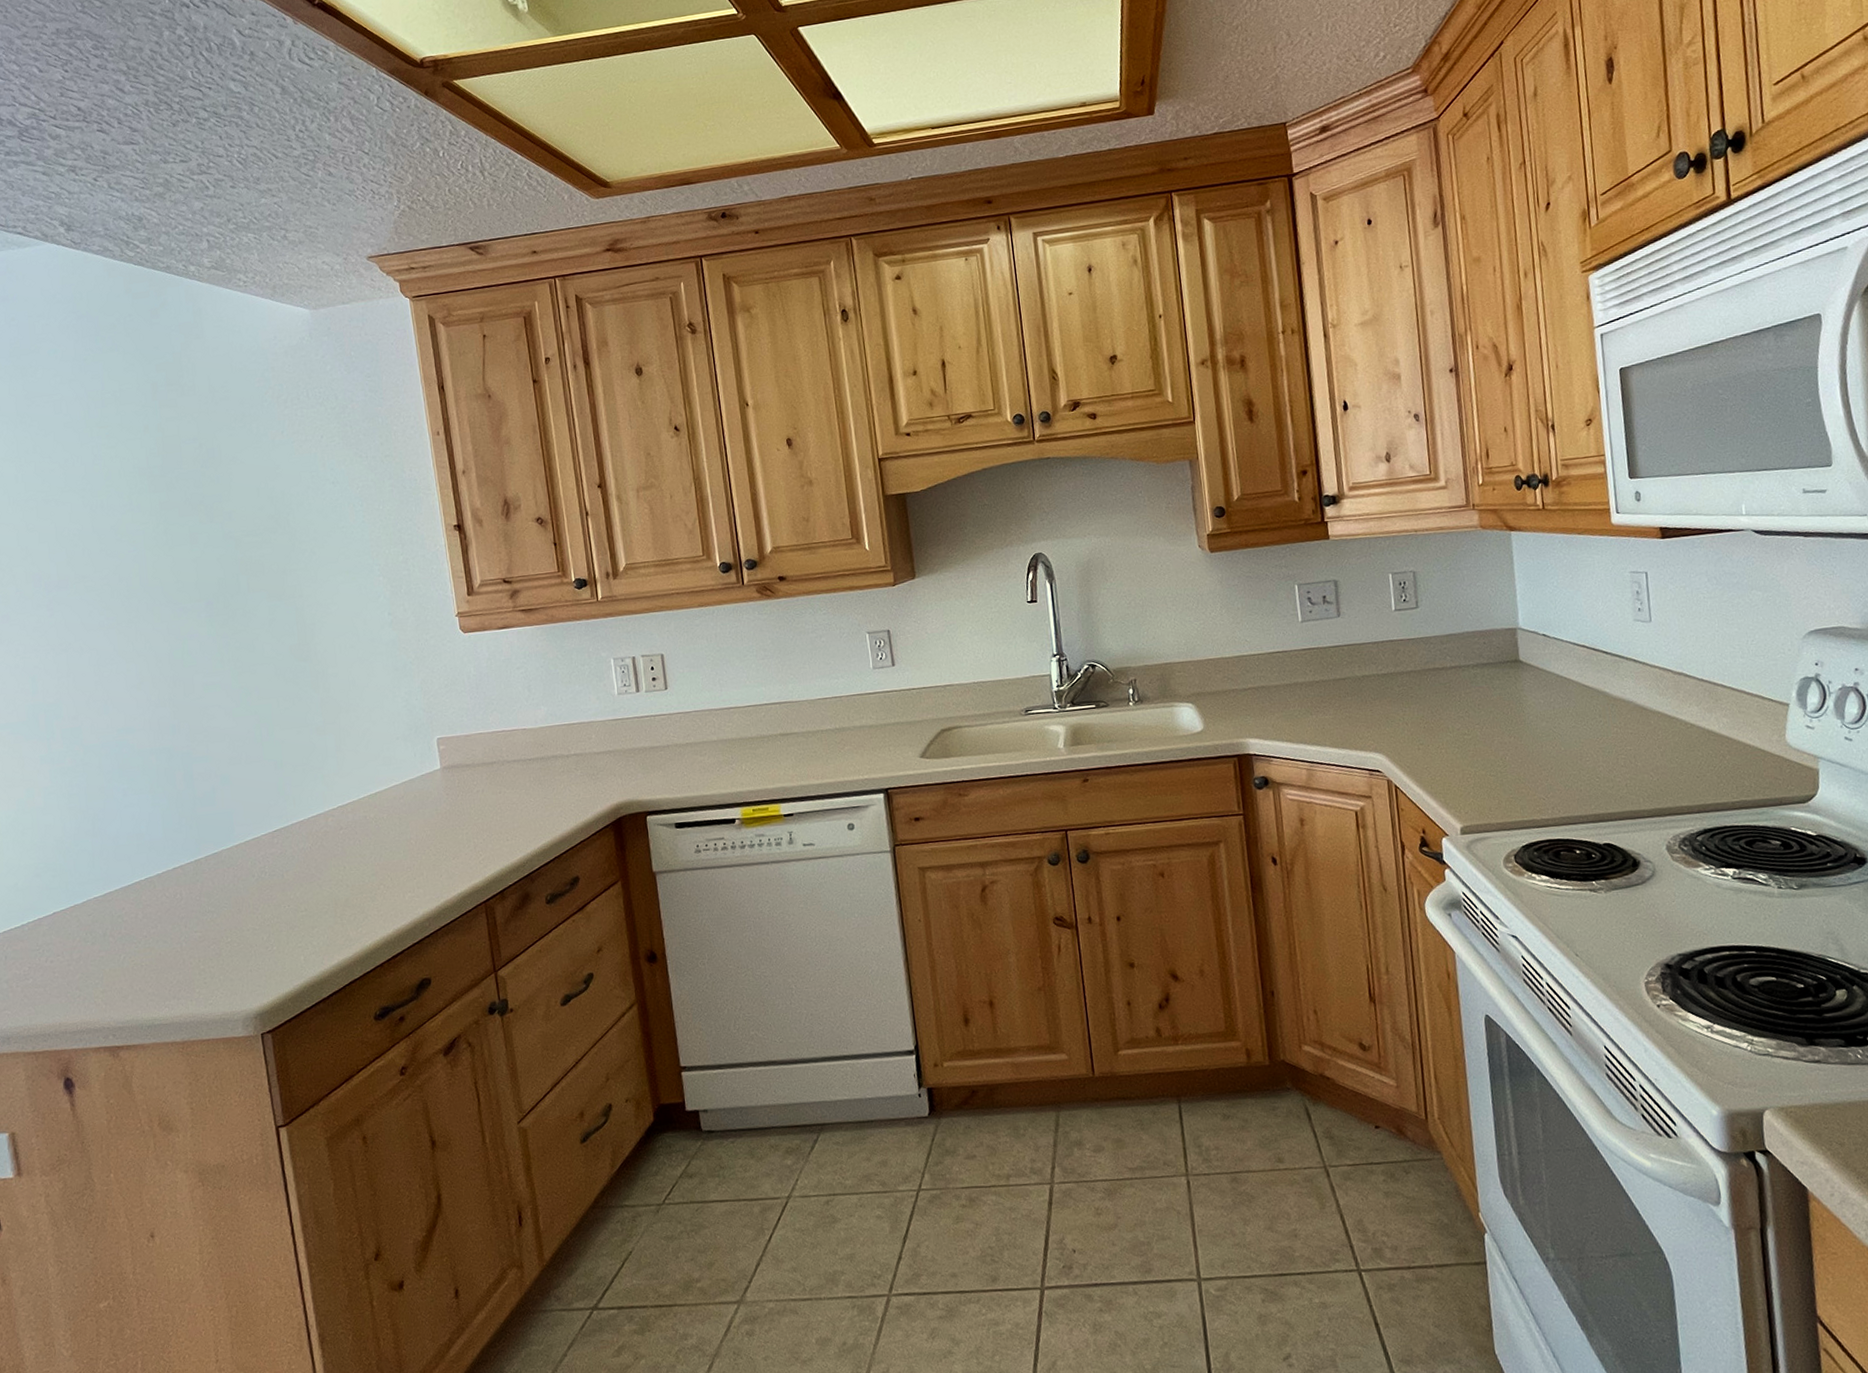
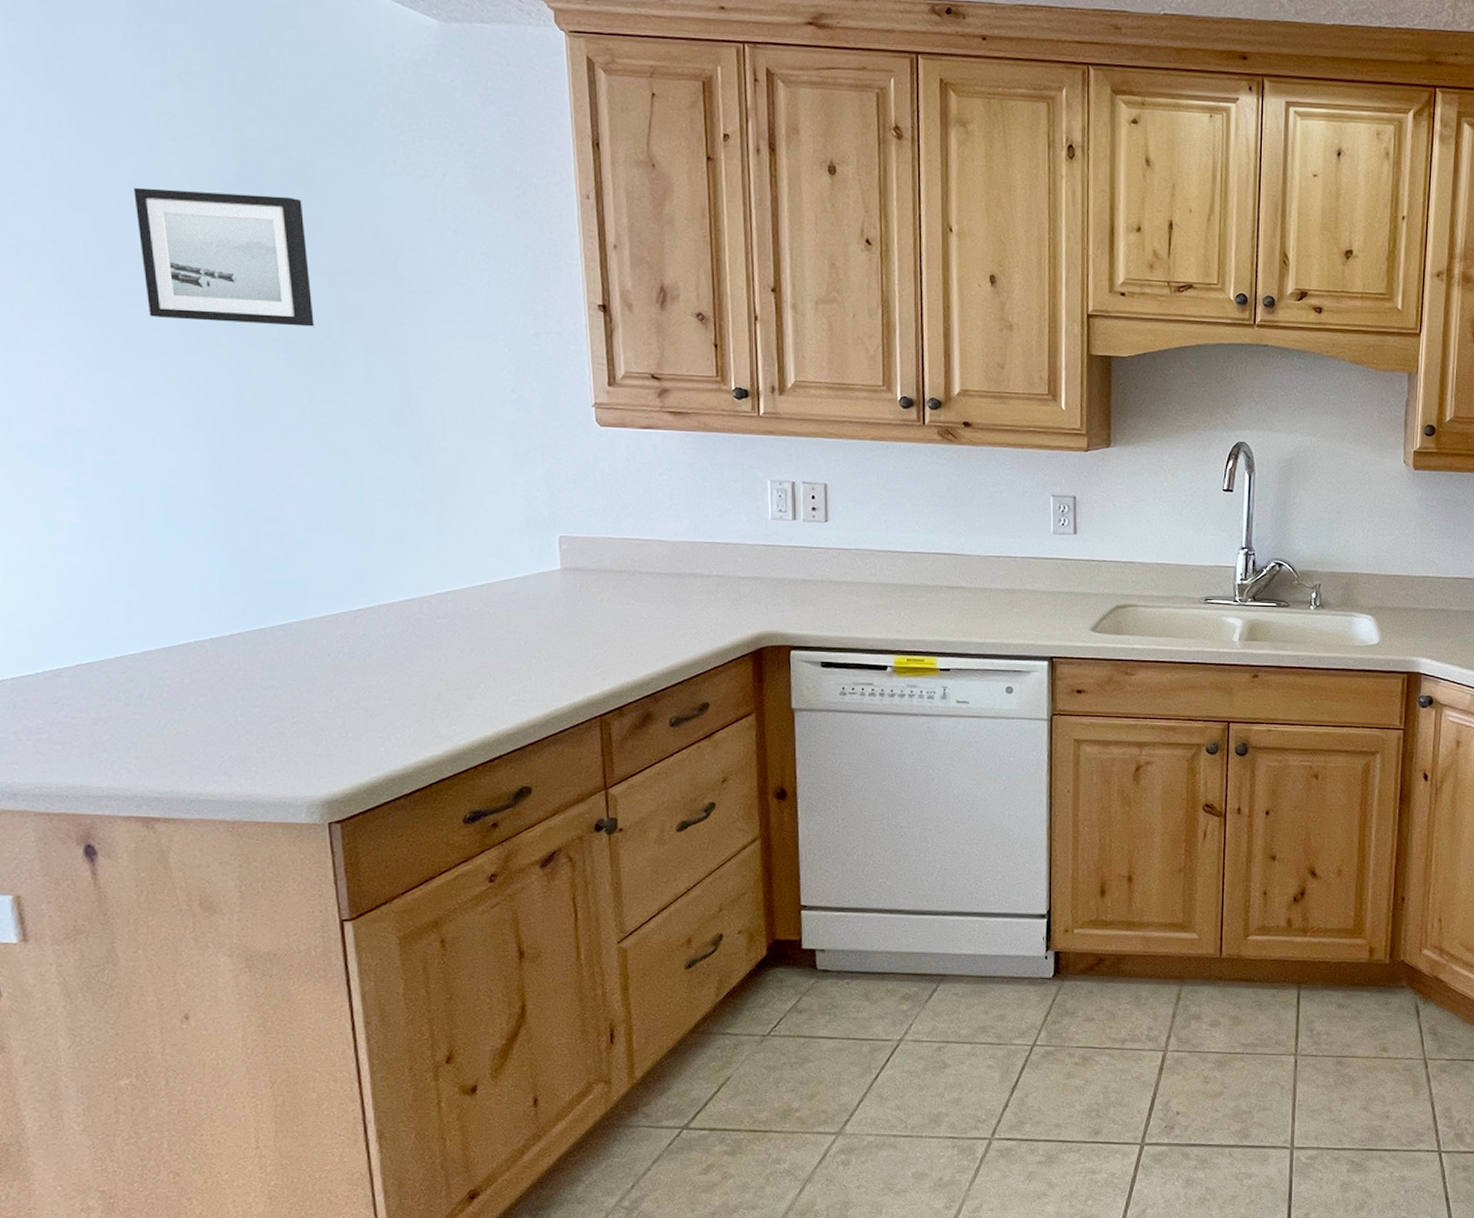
wall art: none [83,478,227,599] -> present [133,187,315,327]

